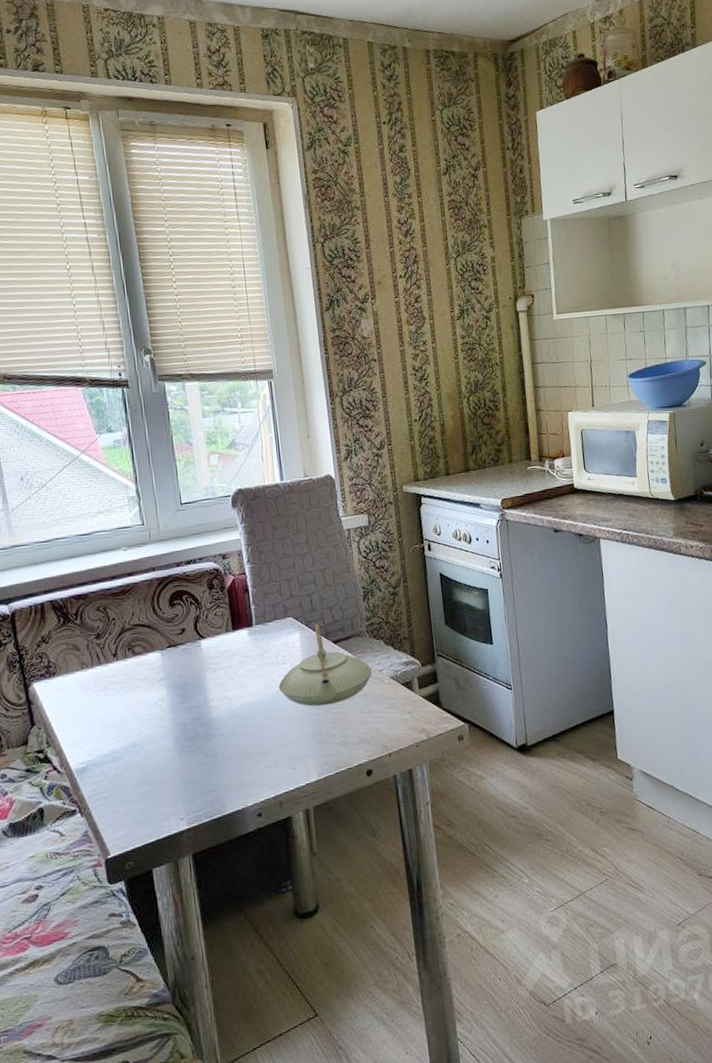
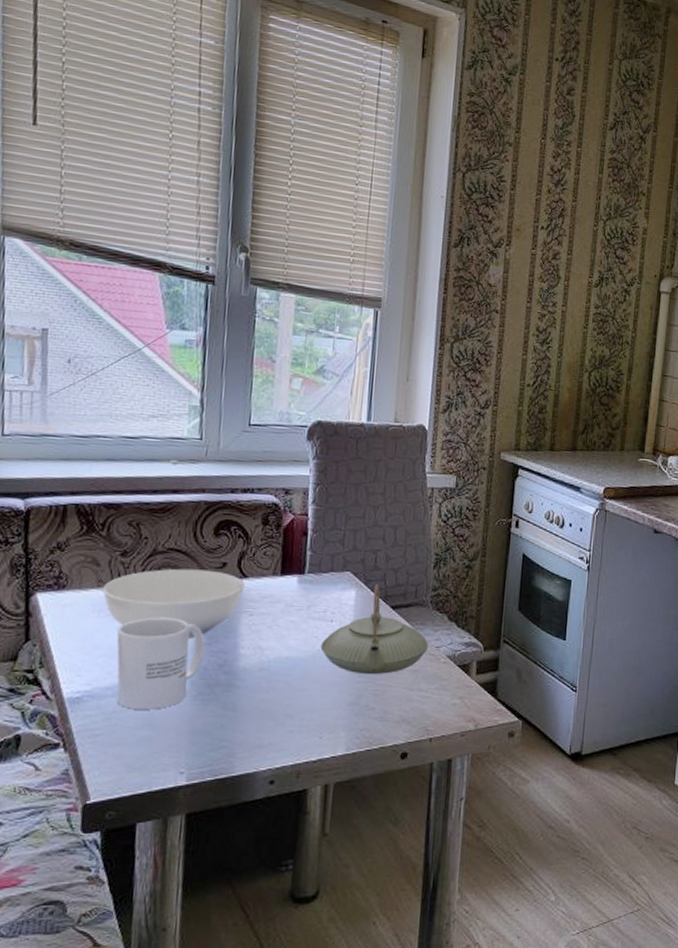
bowl: none [85,637,204,701] -> present [102,568,244,639]
mug: none [105,684,182,771] -> present [116,617,206,710]

